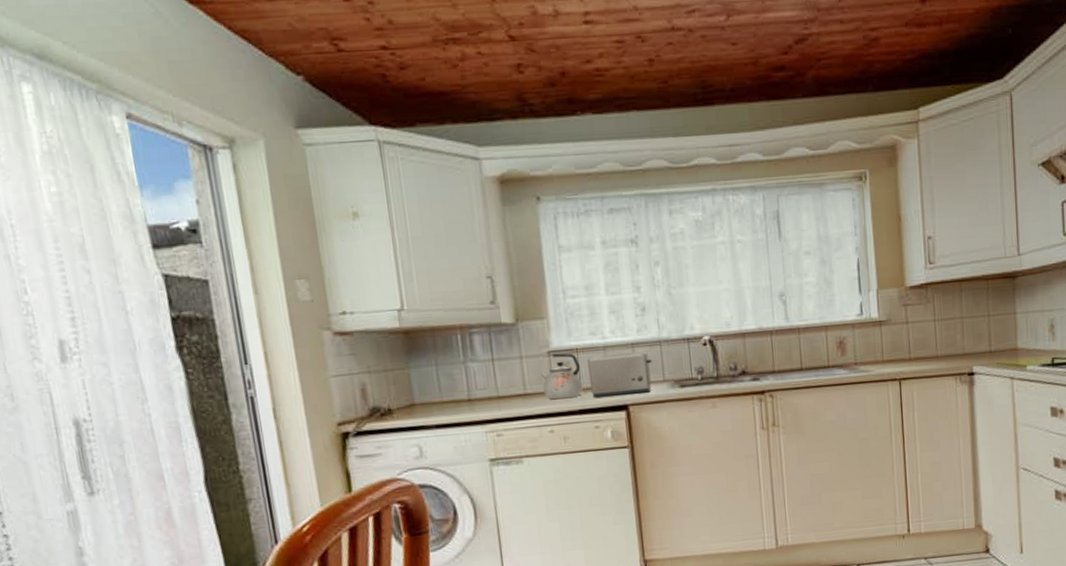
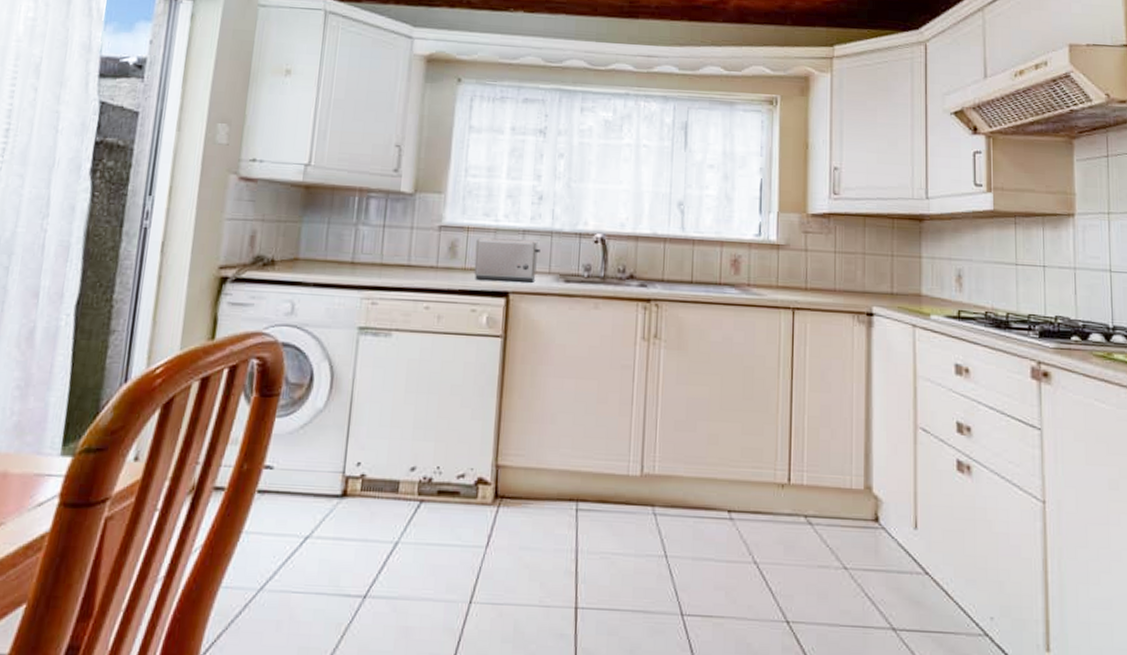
kettle: present [541,353,584,400] -> none [427,228,468,277]

